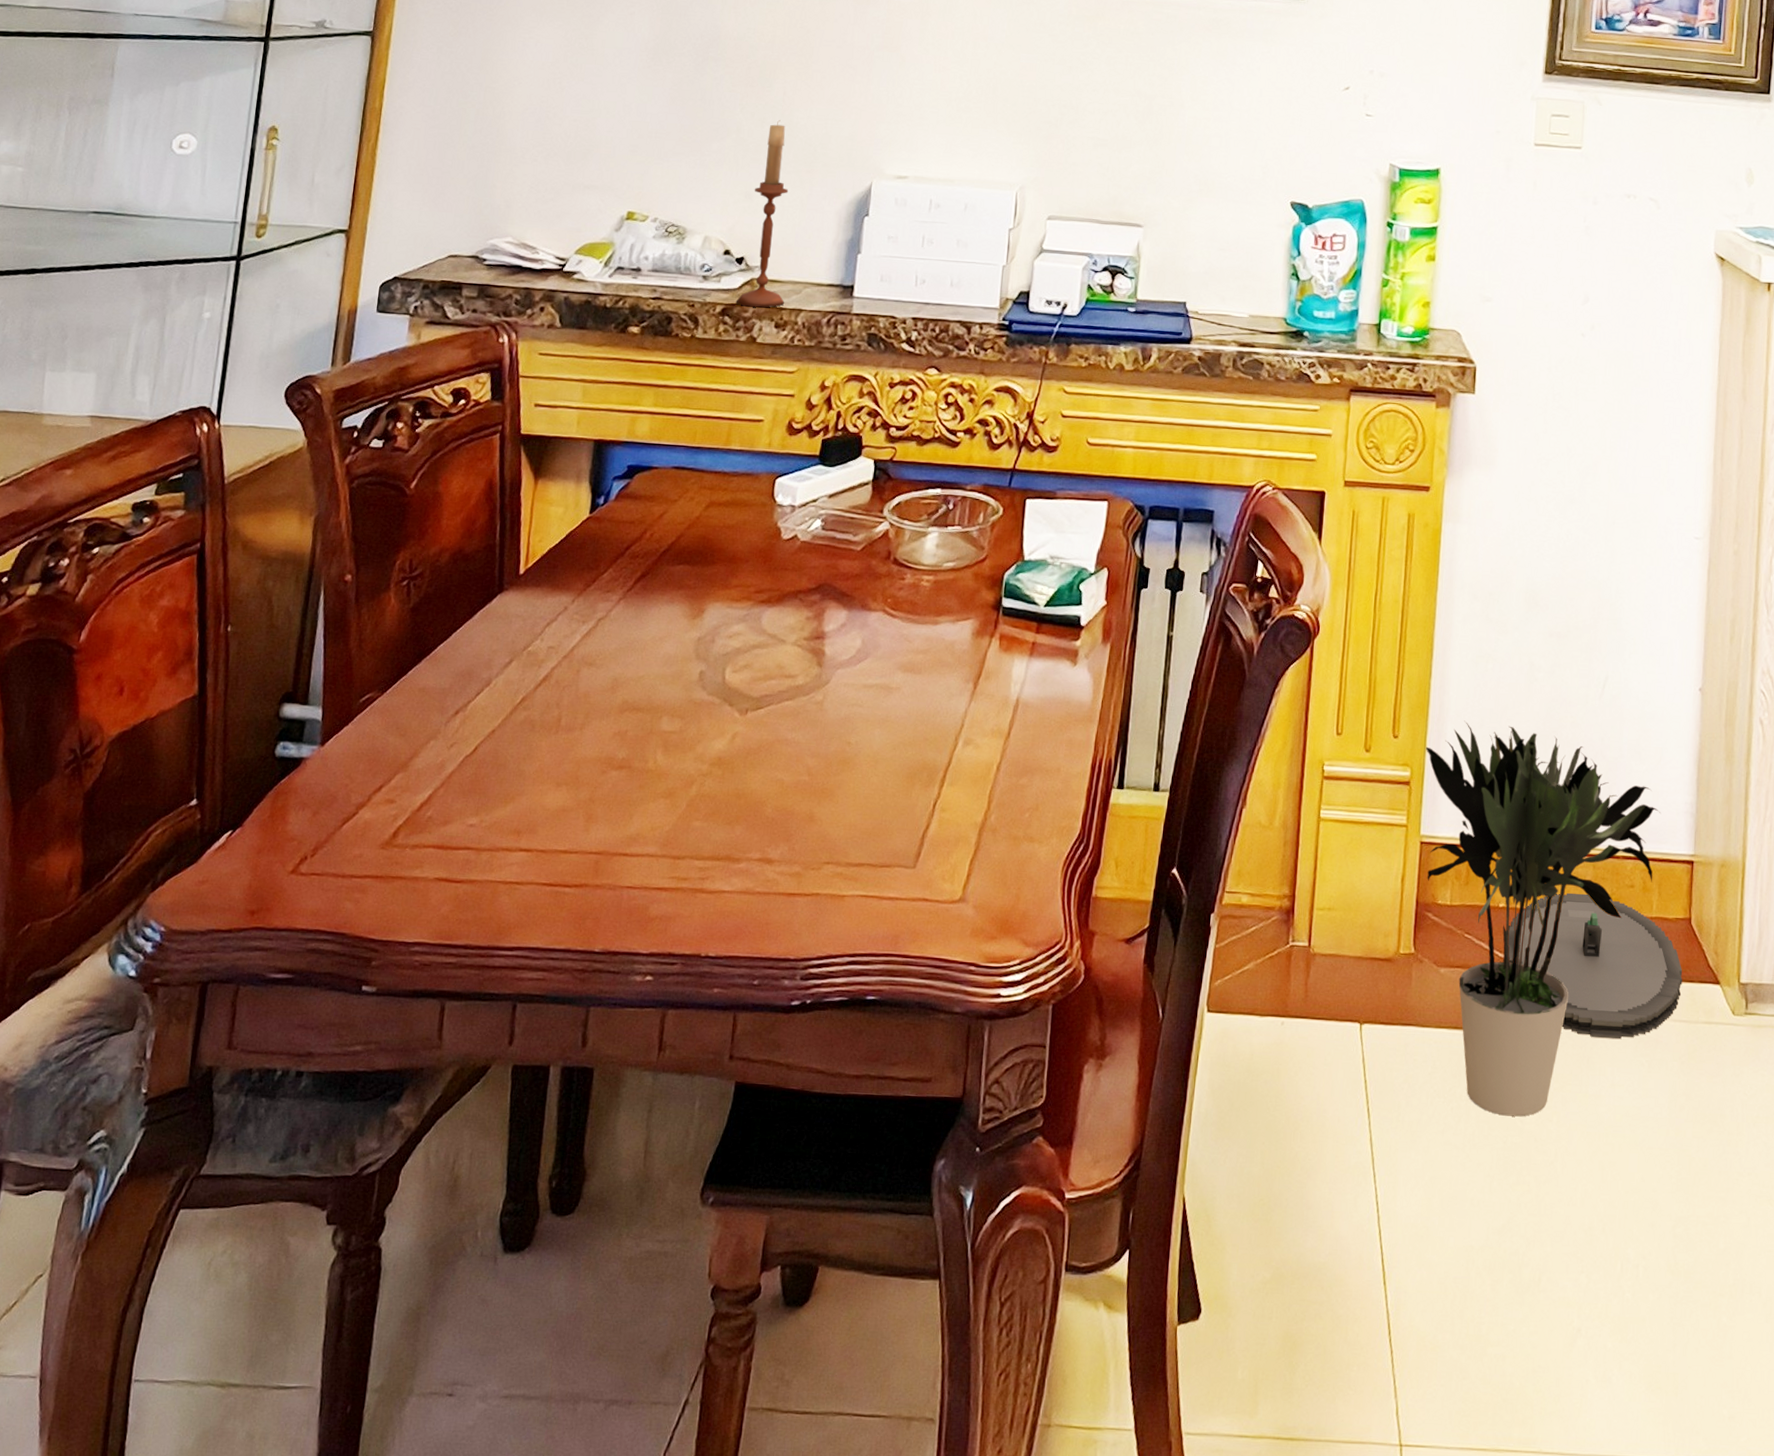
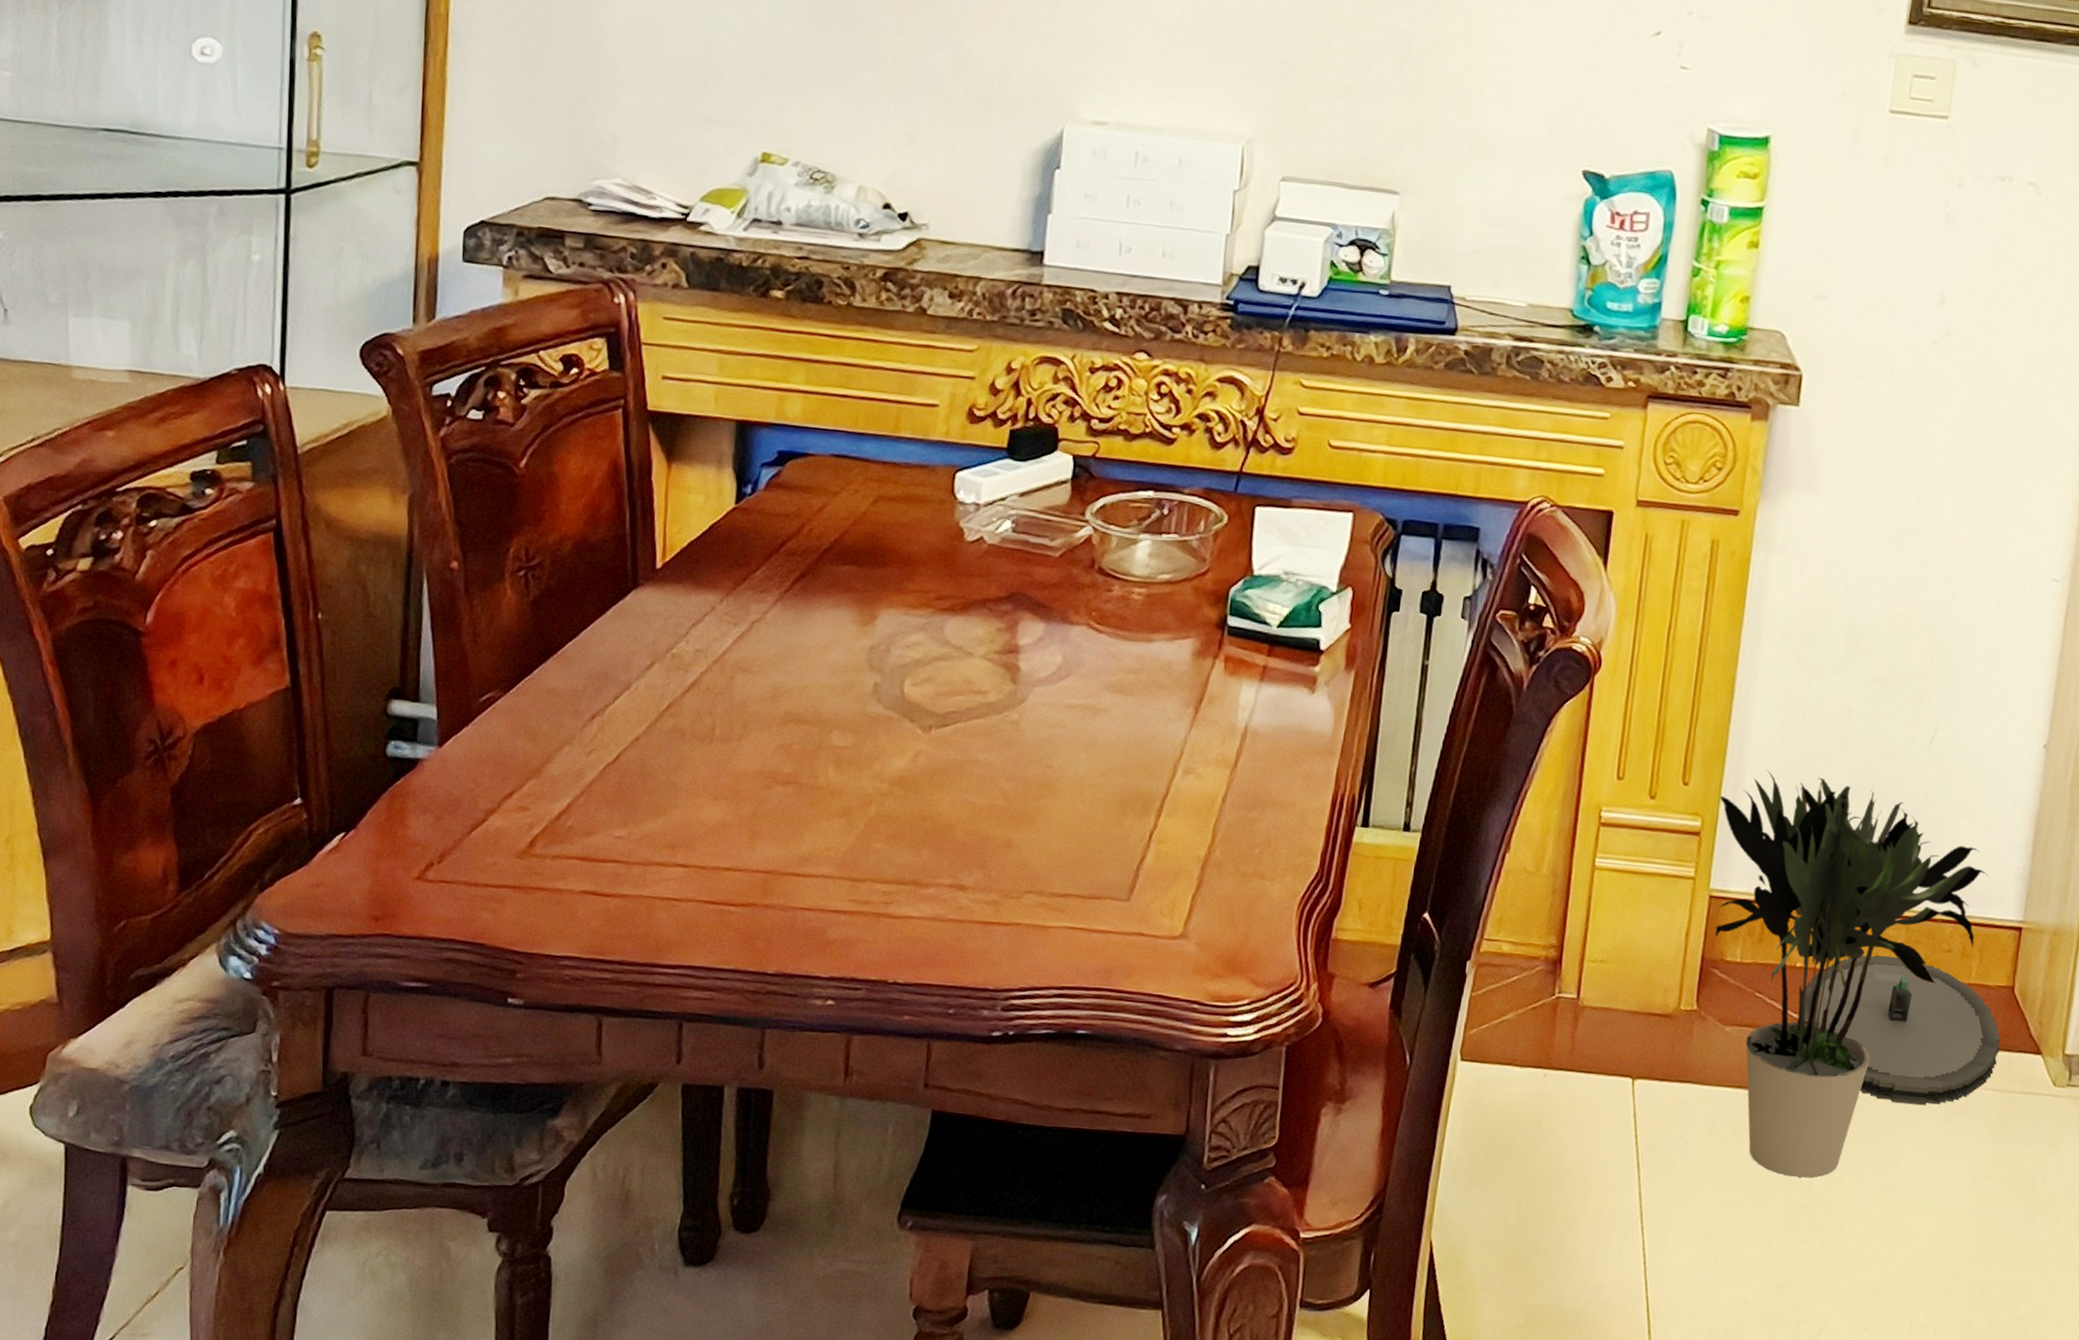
candlestick: present [736,120,789,308] -> none [900,47,961,274]

